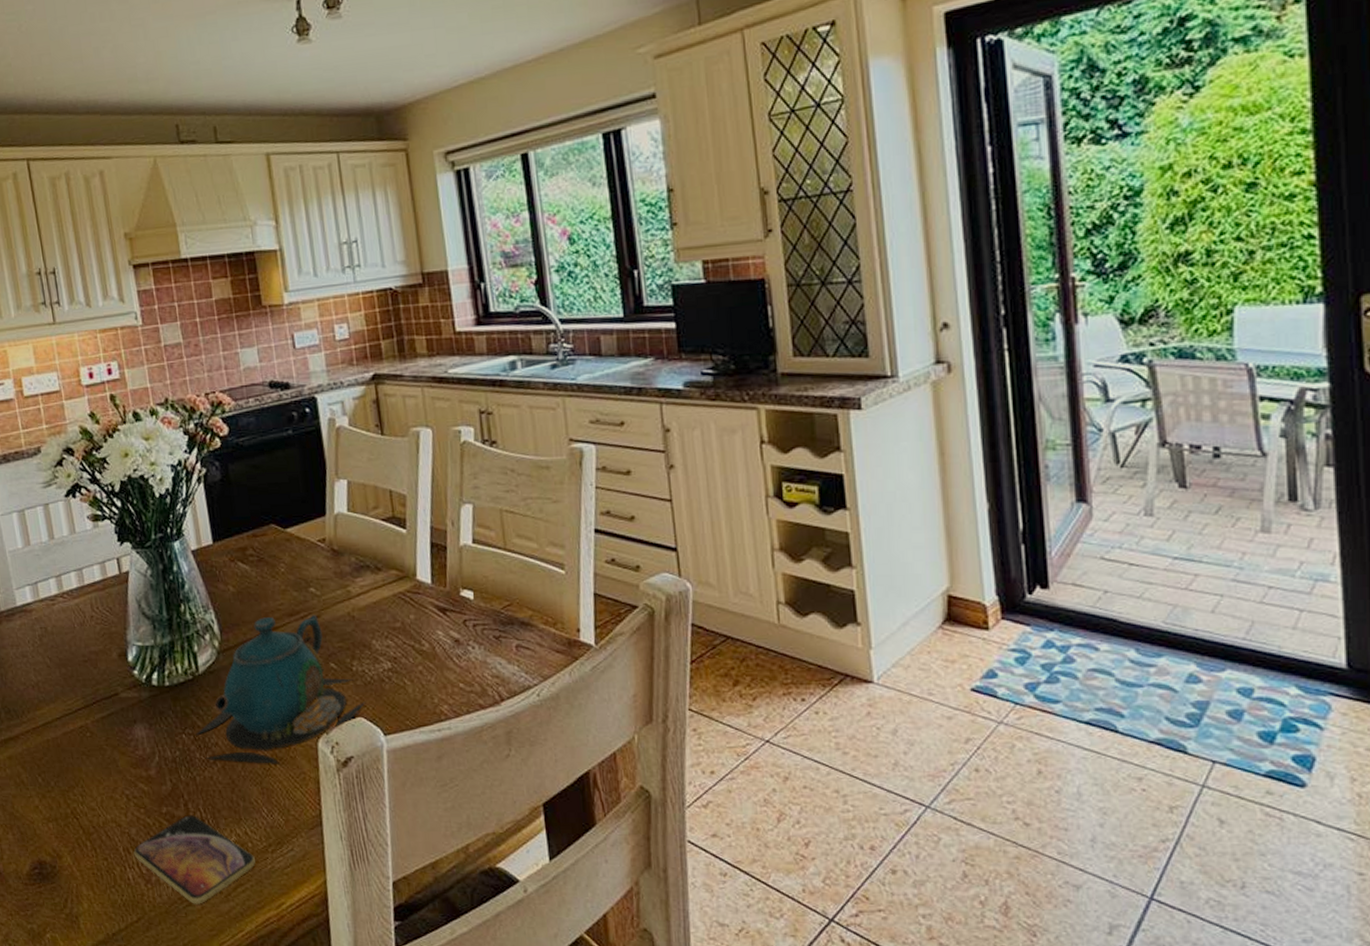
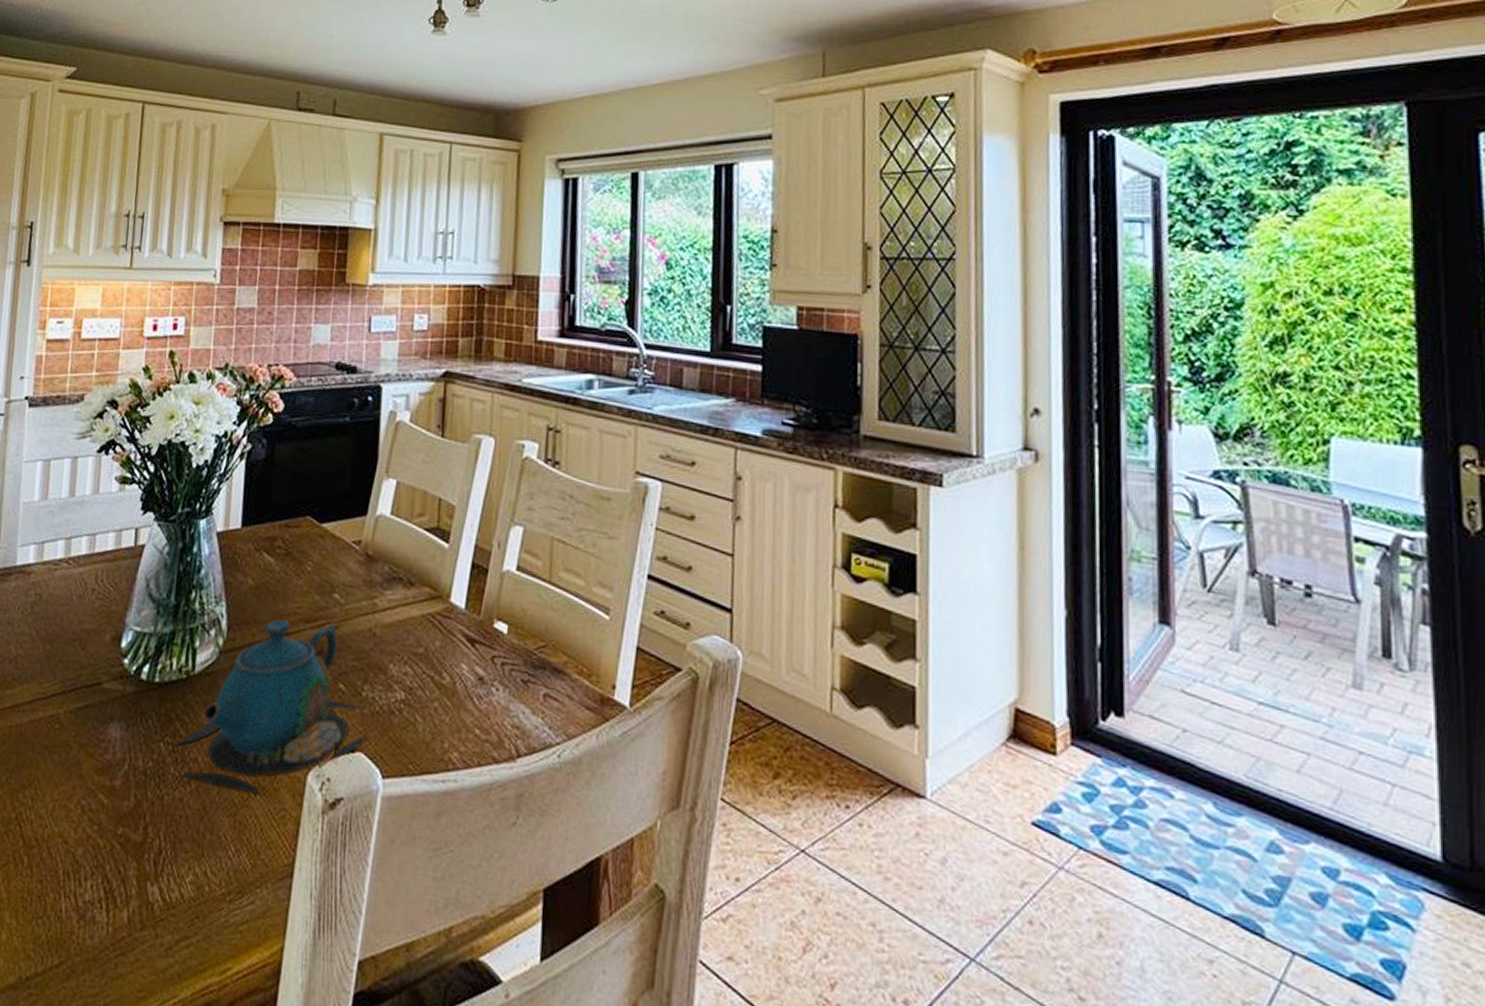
smartphone: present [133,815,256,904] -> none [73,841,209,955]

